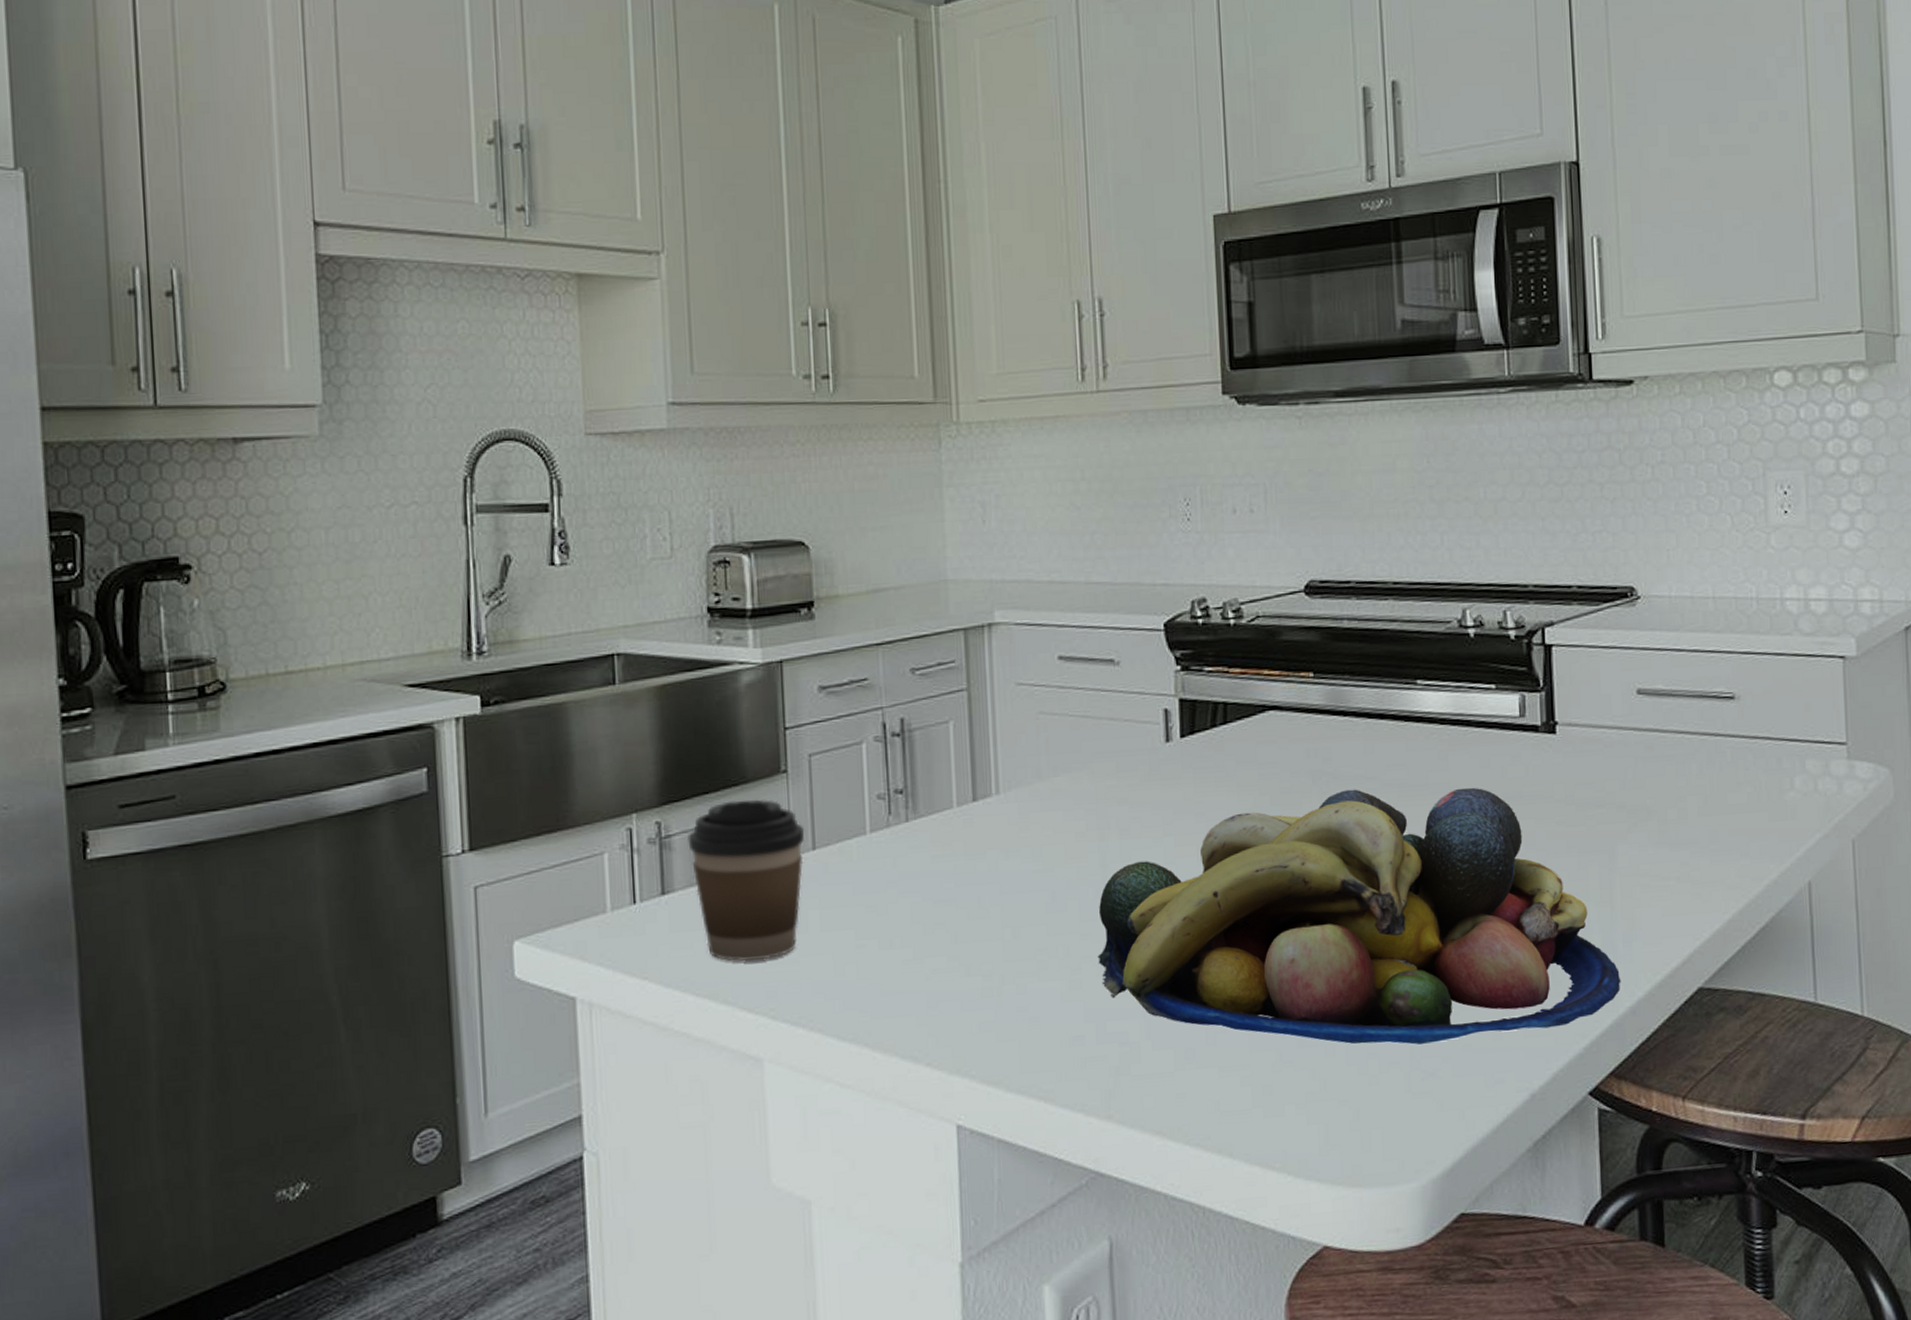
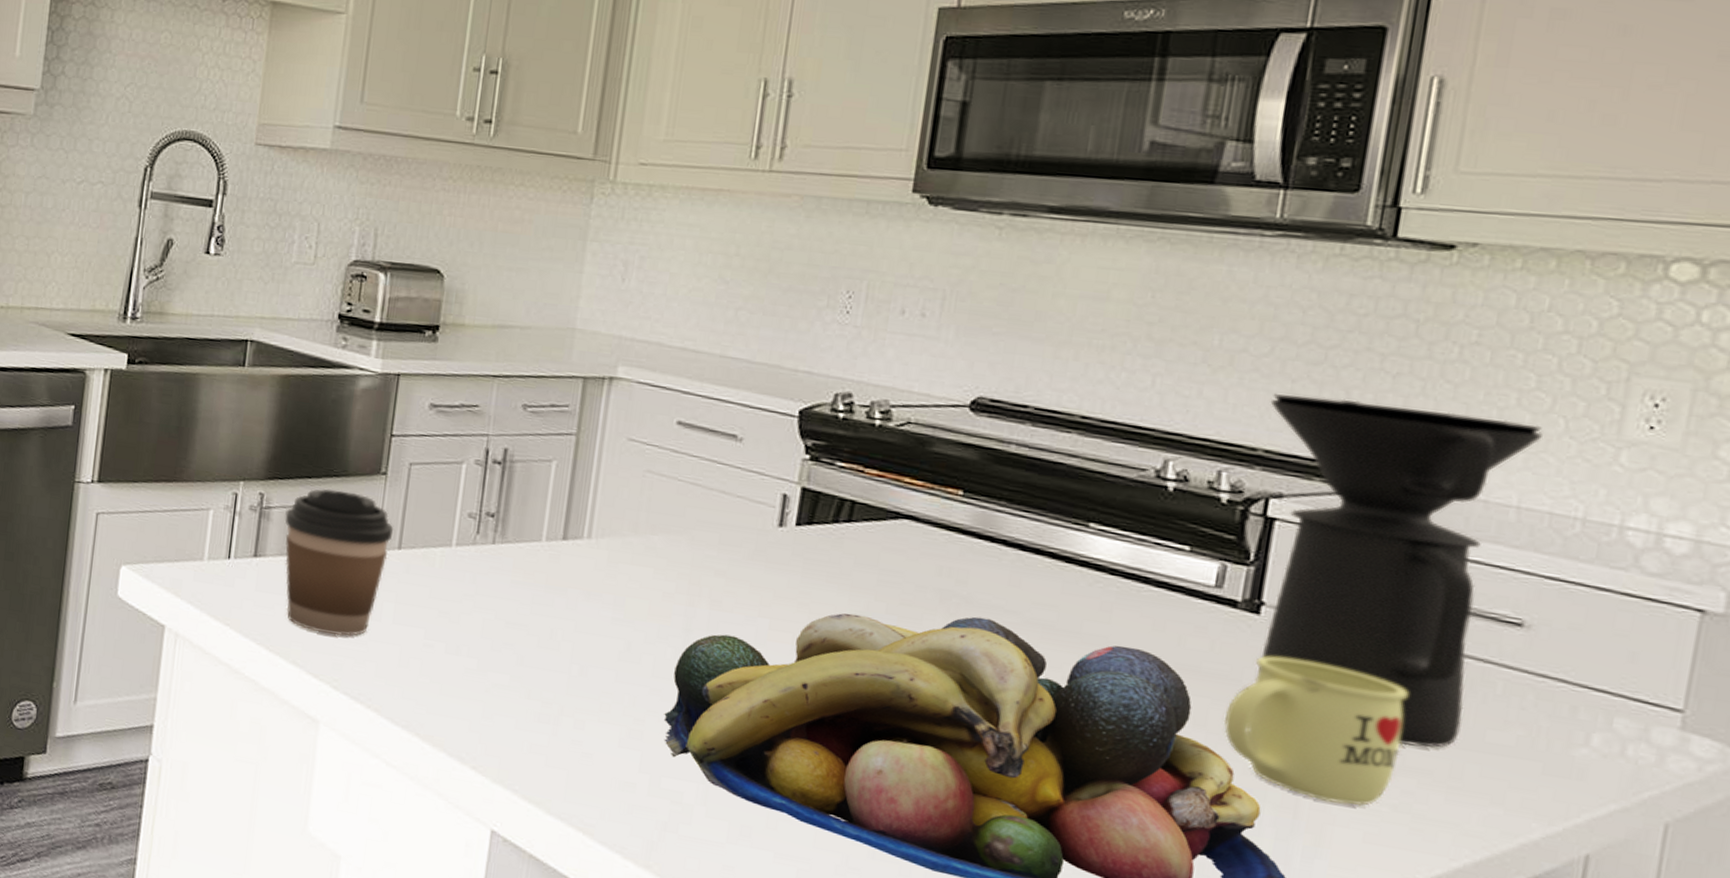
coffee maker: none [1530,524,1718,823] -> present [1258,394,1543,748]
mug: none [1547,766,1673,889] -> present [1223,656,1408,806]

